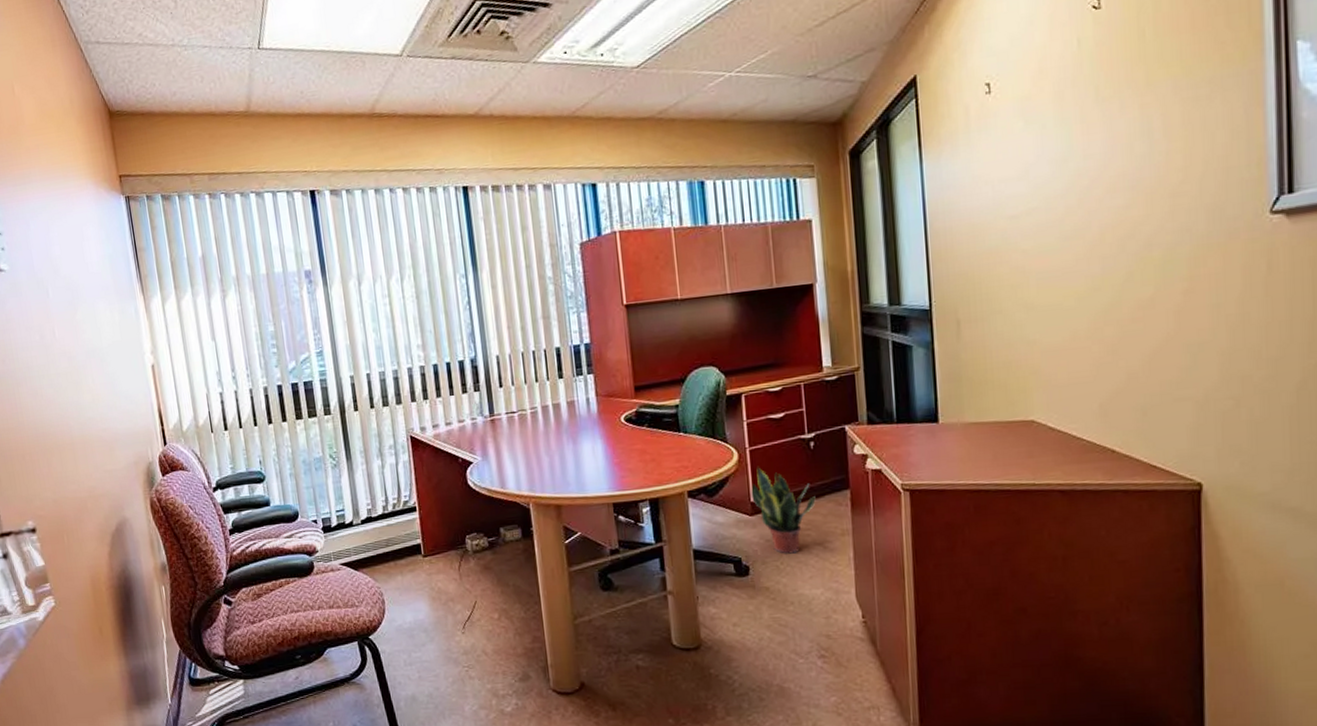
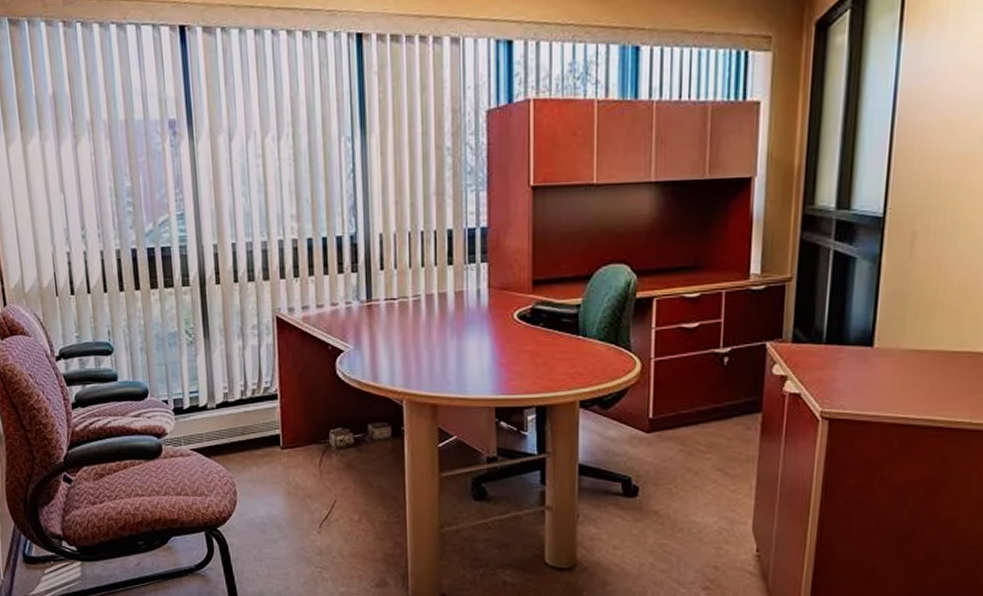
potted plant: present [751,467,816,554] -> none [651,380,722,477]

